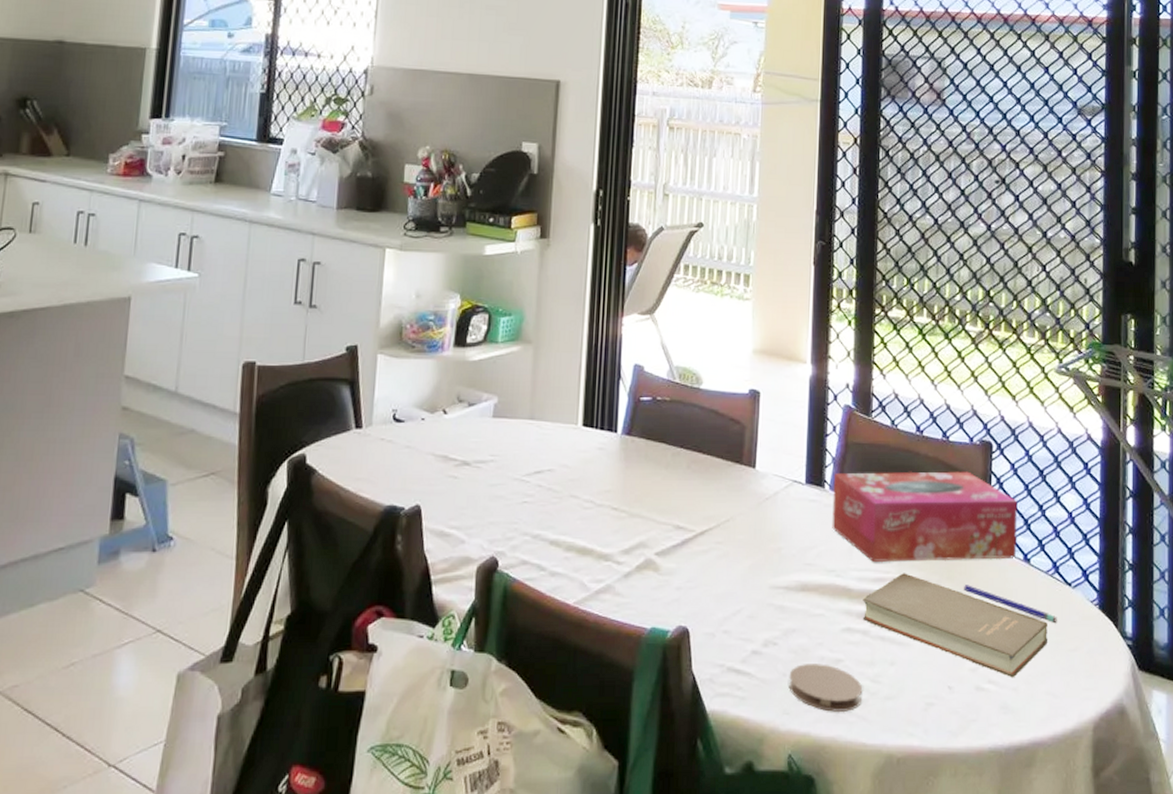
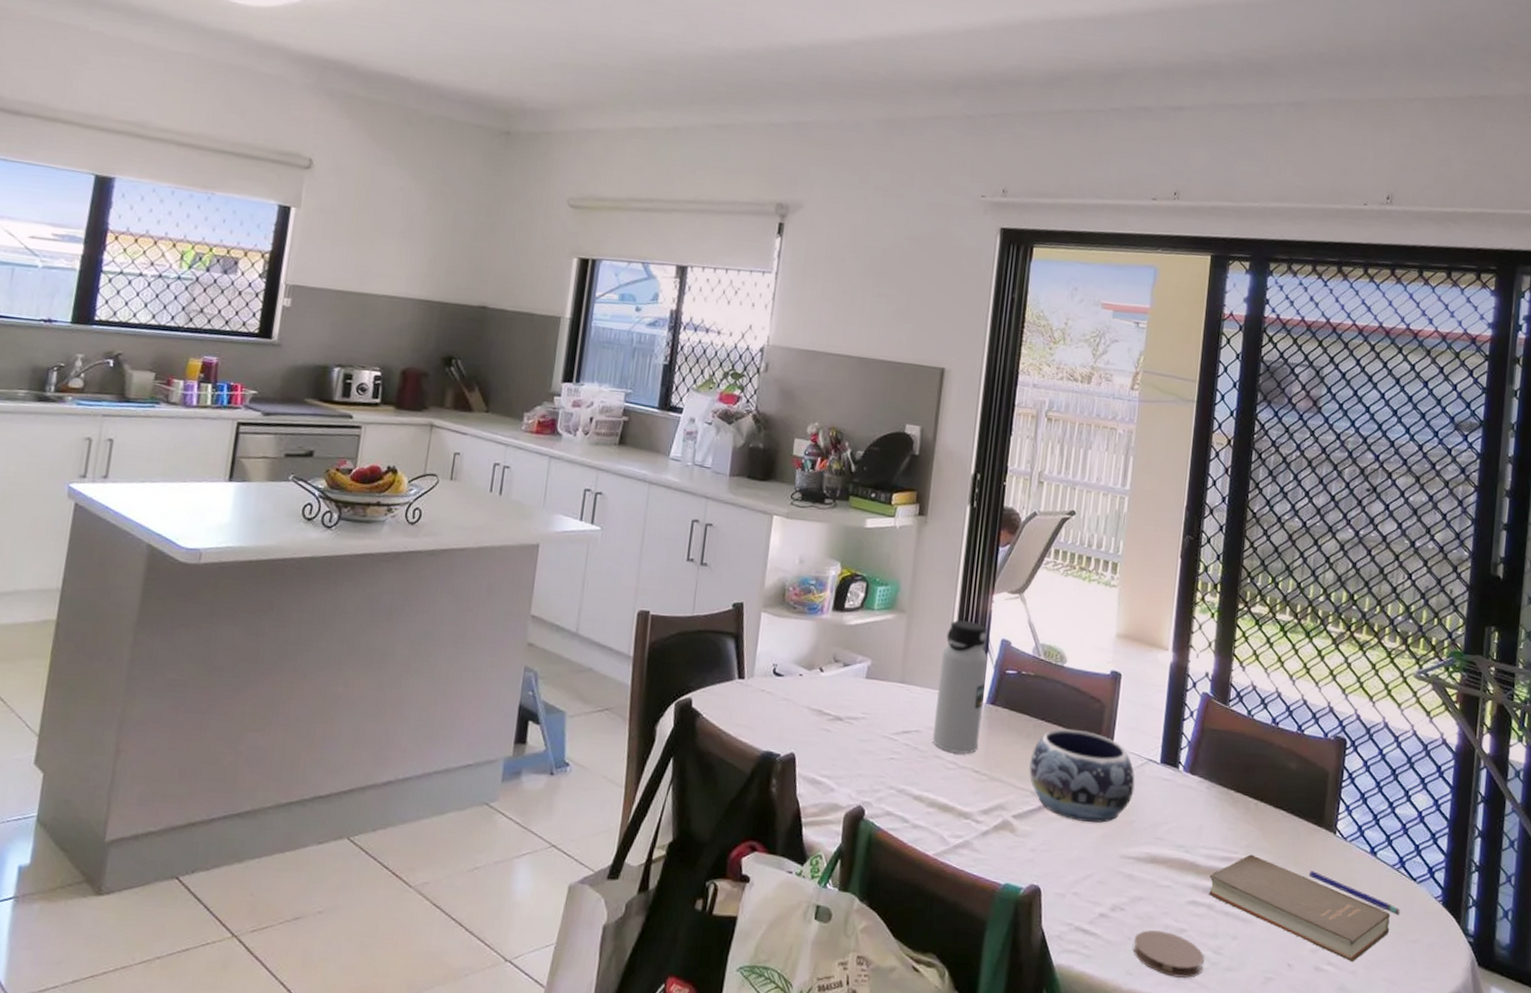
water bottle: none [566,348,621,490] -> present [932,620,989,754]
decorative bowl: none [670,455,780,554] -> present [1029,729,1135,823]
tissue box: present [832,471,1018,563] -> none [1184,756,1368,850]

